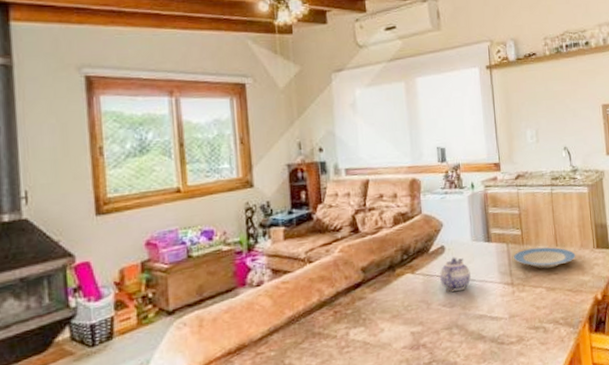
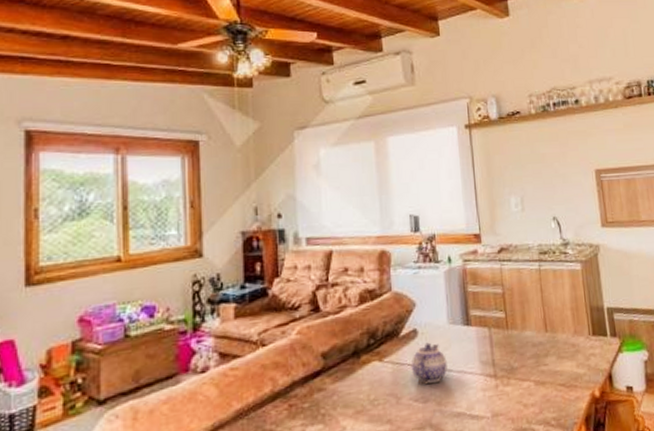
plate: present [513,247,576,269] -> none [496,332,569,359]

